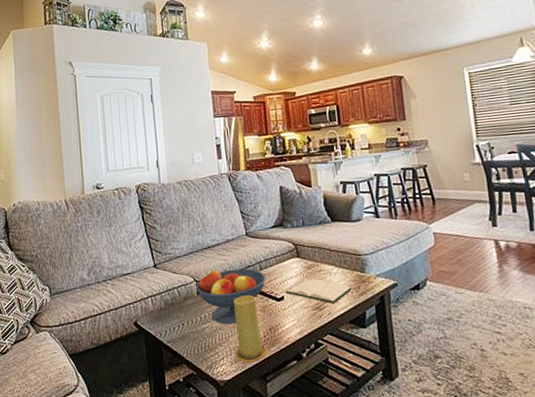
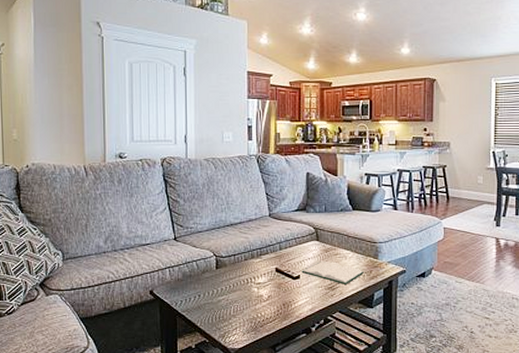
fruit bowl: present [196,268,266,325] -> none [215,246,284,298]
candle: present [234,295,267,363] -> none [248,272,279,333]

